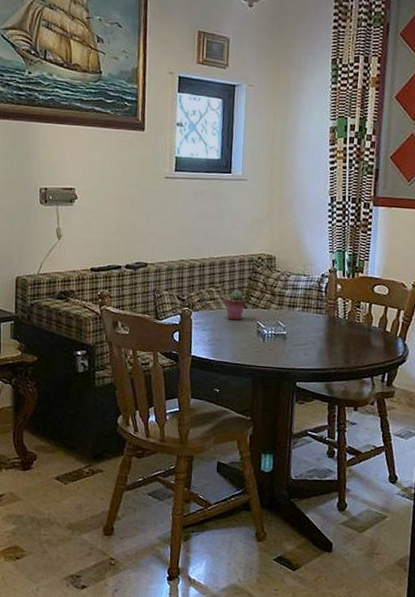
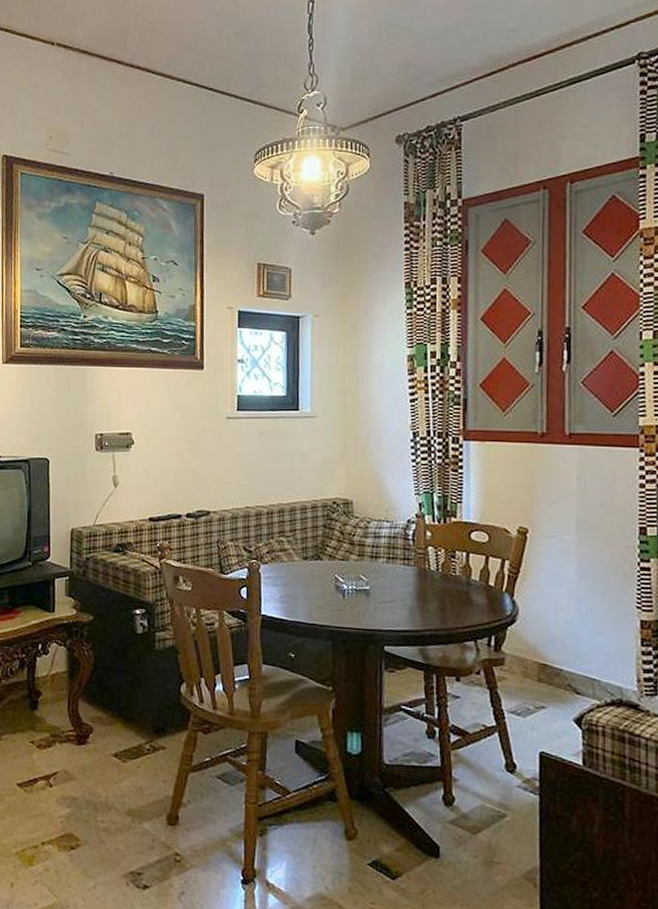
potted succulent: present [224,290,247,321] -> none [296,539,322,574]

